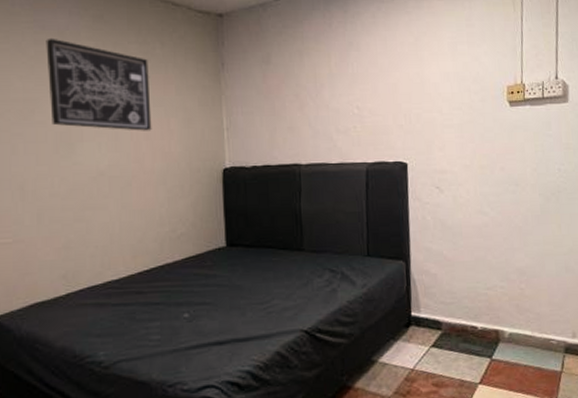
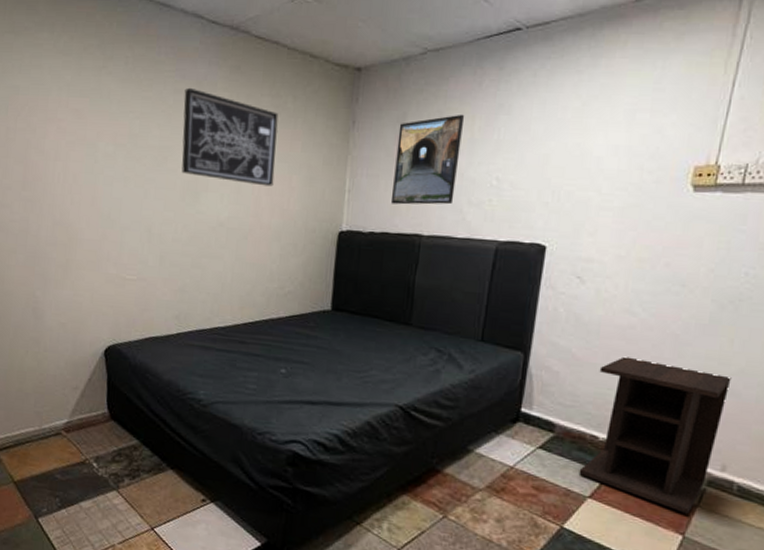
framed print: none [265,52,324,138] -> present [390,114,465,205]
nightstand: none [467,251,566,381] -> present [579,356,732,514]

